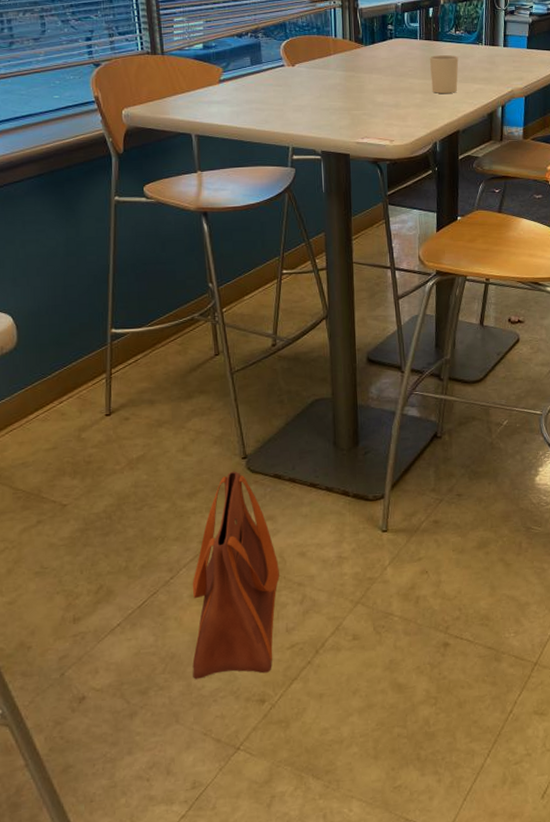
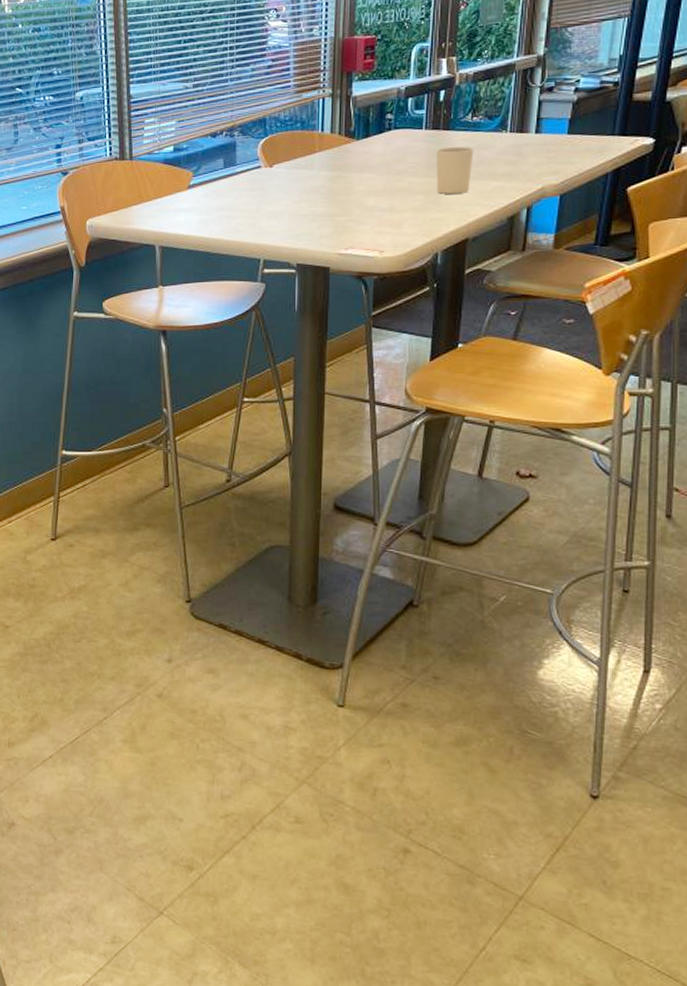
shopping bag: present [192,471,279,680] -> none [120,614,218,839]

